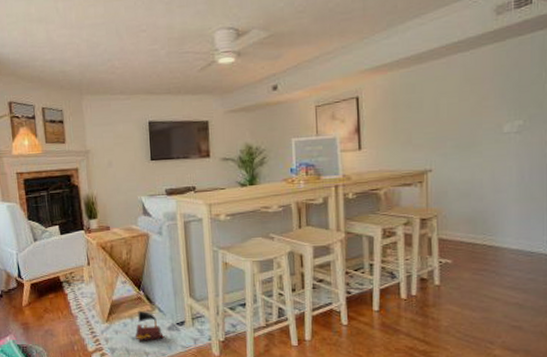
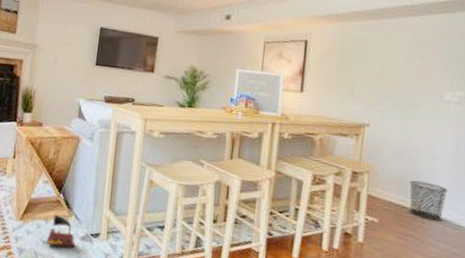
waste bin: none [479,215,517,252] -> present [409,180,448,222]

